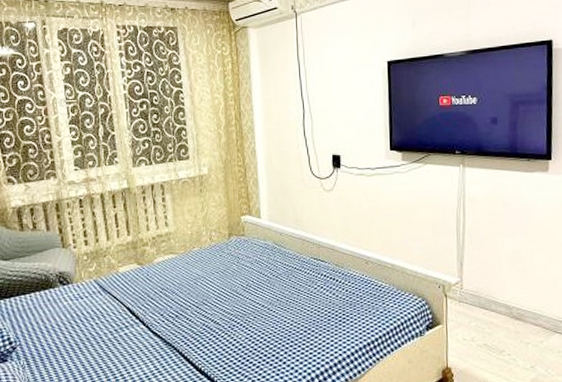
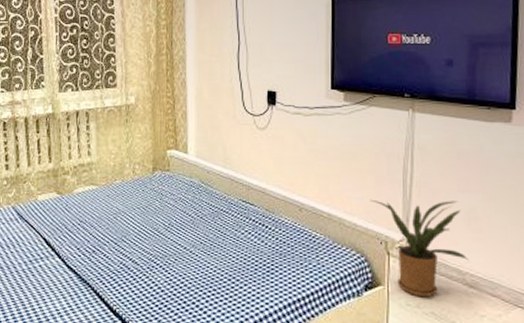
house plant: none [428,245,515,332] -> present [369,199,469,298]

